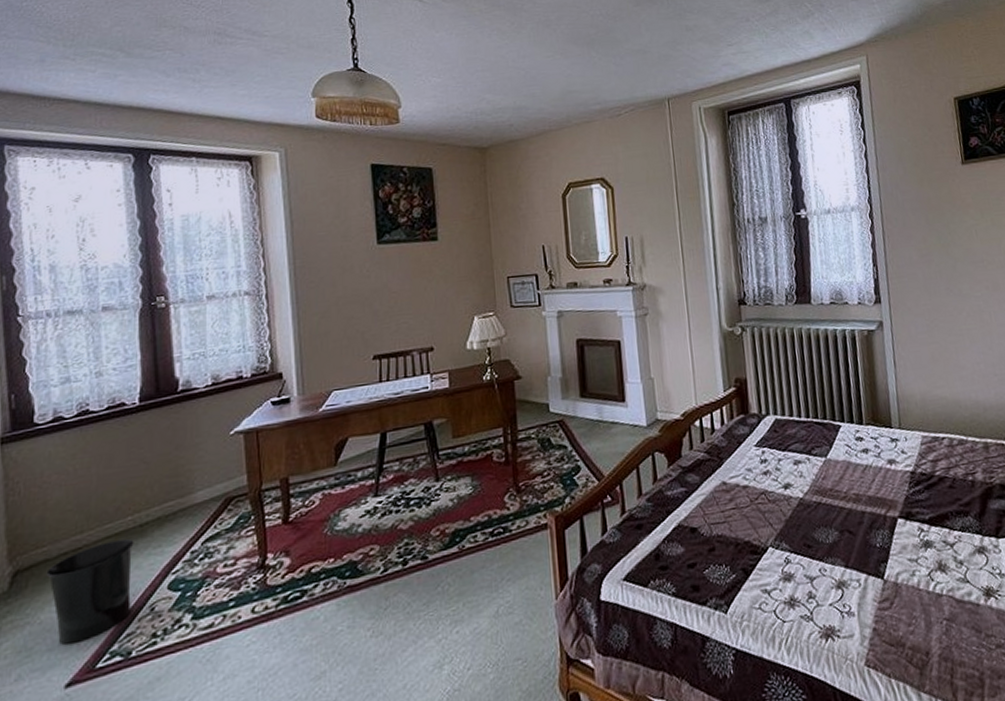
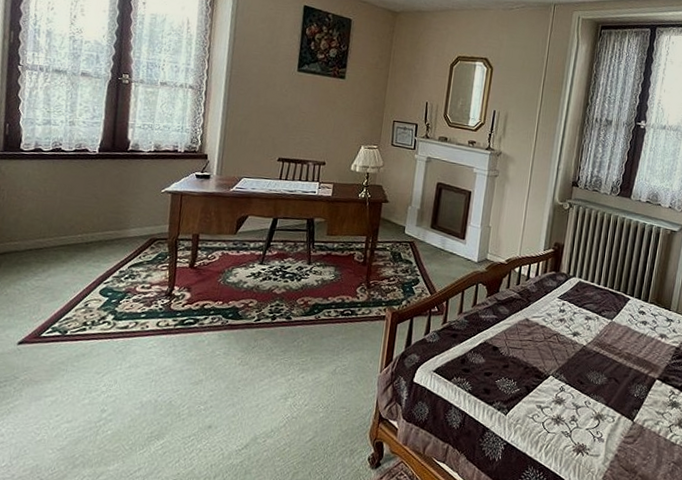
waste bin: present [46,539,134,645] -> none [15,249,81,315]

